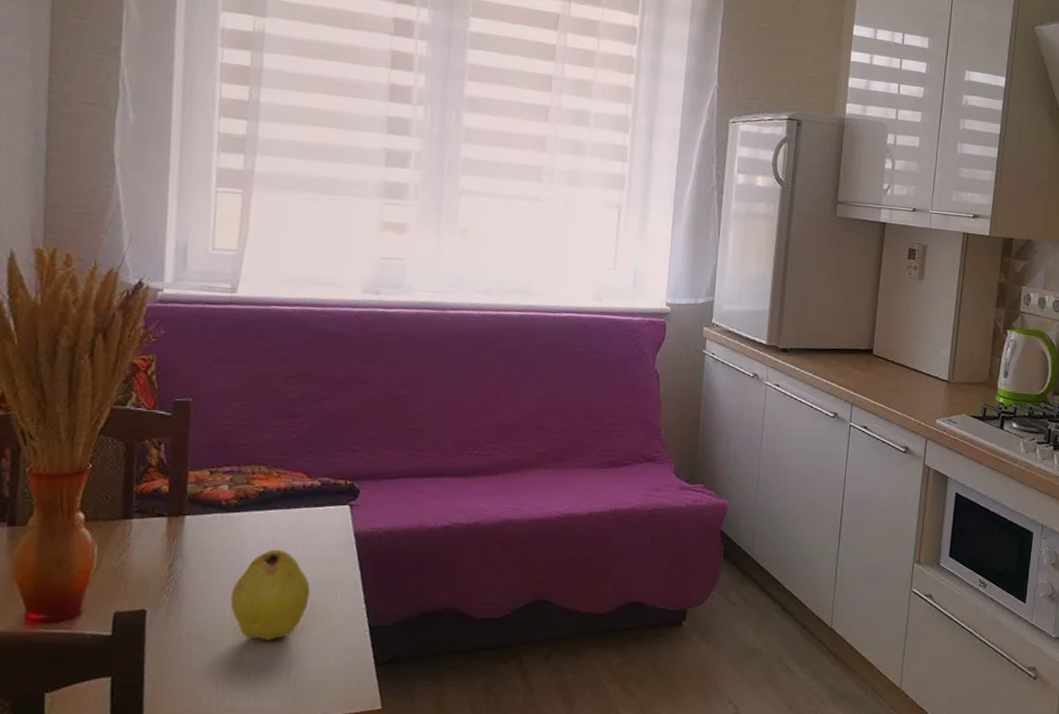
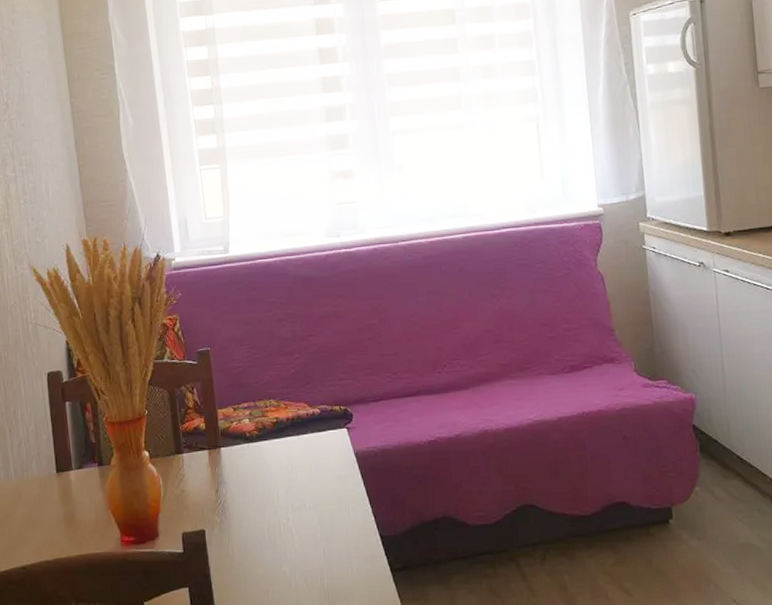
fruit: present [230,549,311,641] -> none [266,471,328,553]

